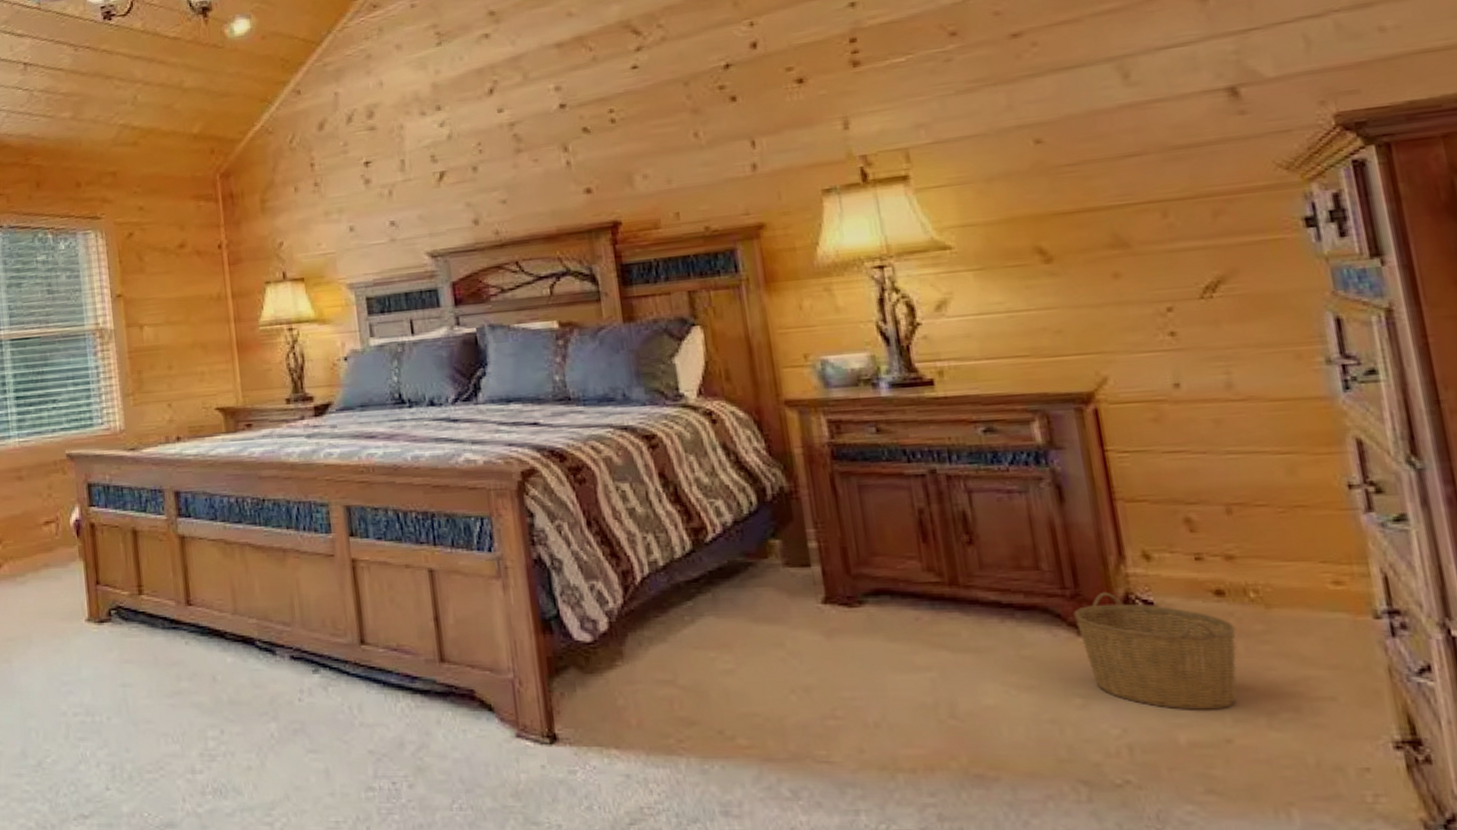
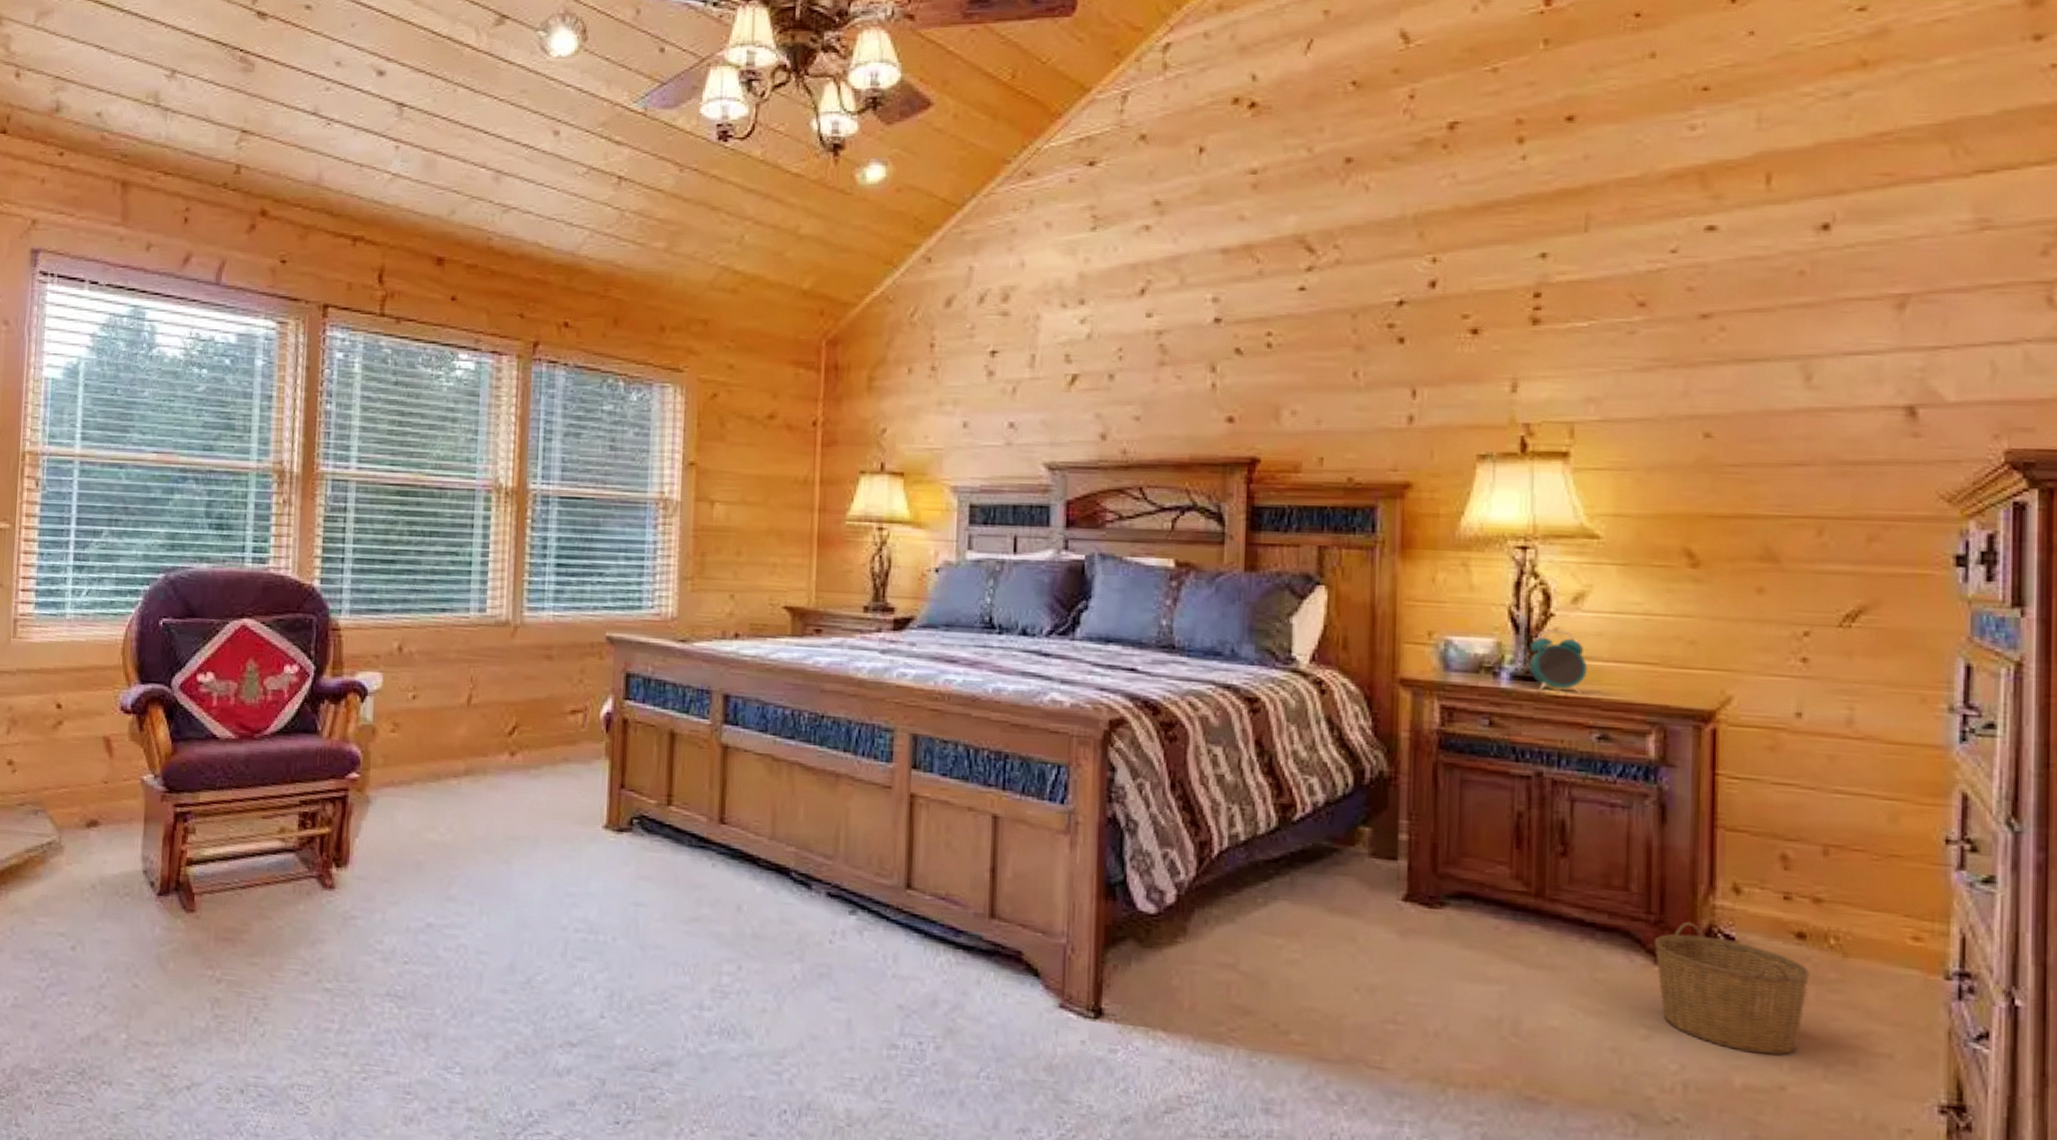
alarm clock: none [903,337,963,397] -> present [1529,629,1588,695]

